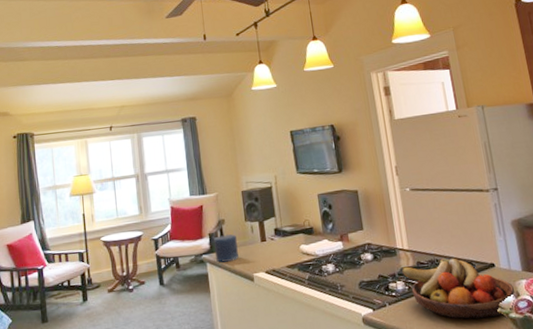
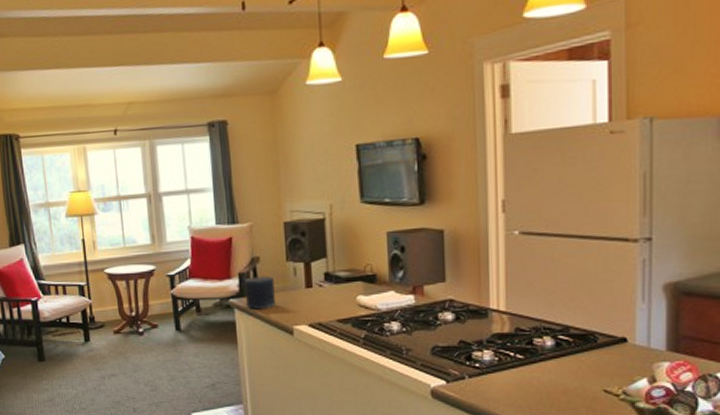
fruit bowl: present [401,257,515,319] -> none [491,325,651,405]

